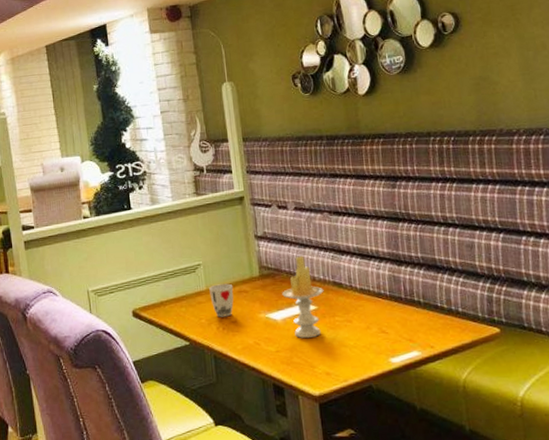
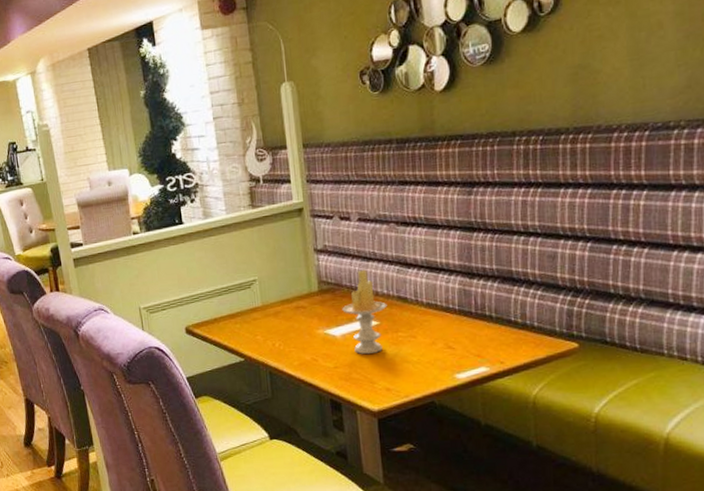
cup: present [209,283,234,317] -> none [265,299,291,334]

